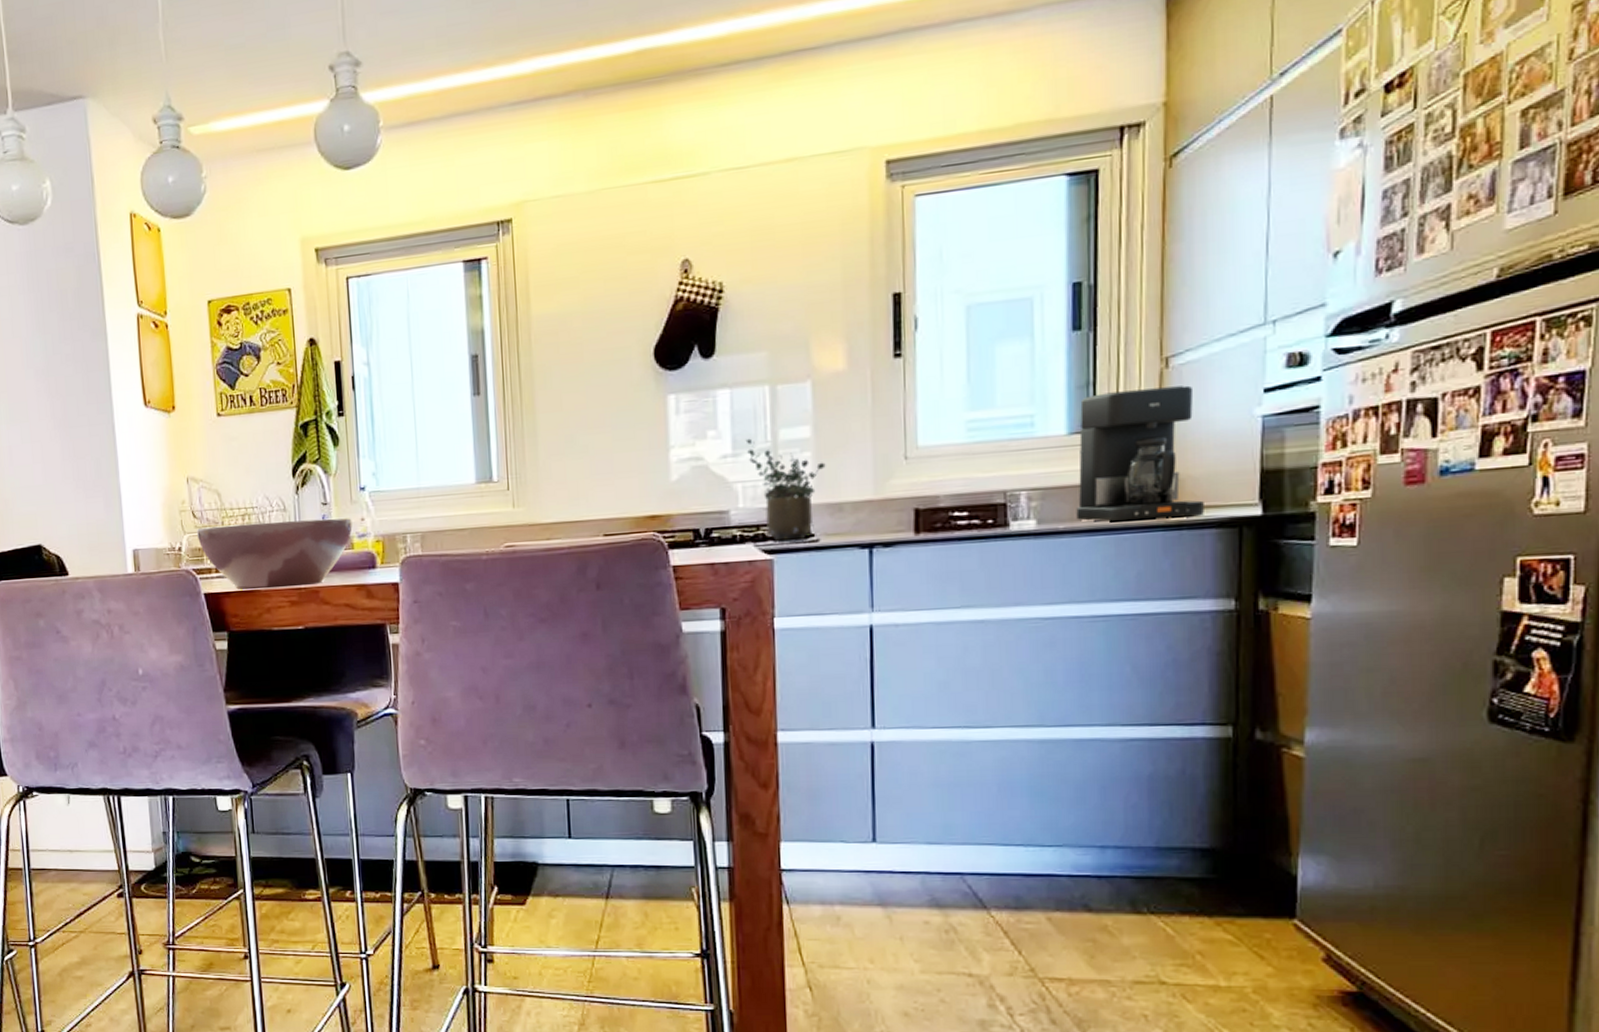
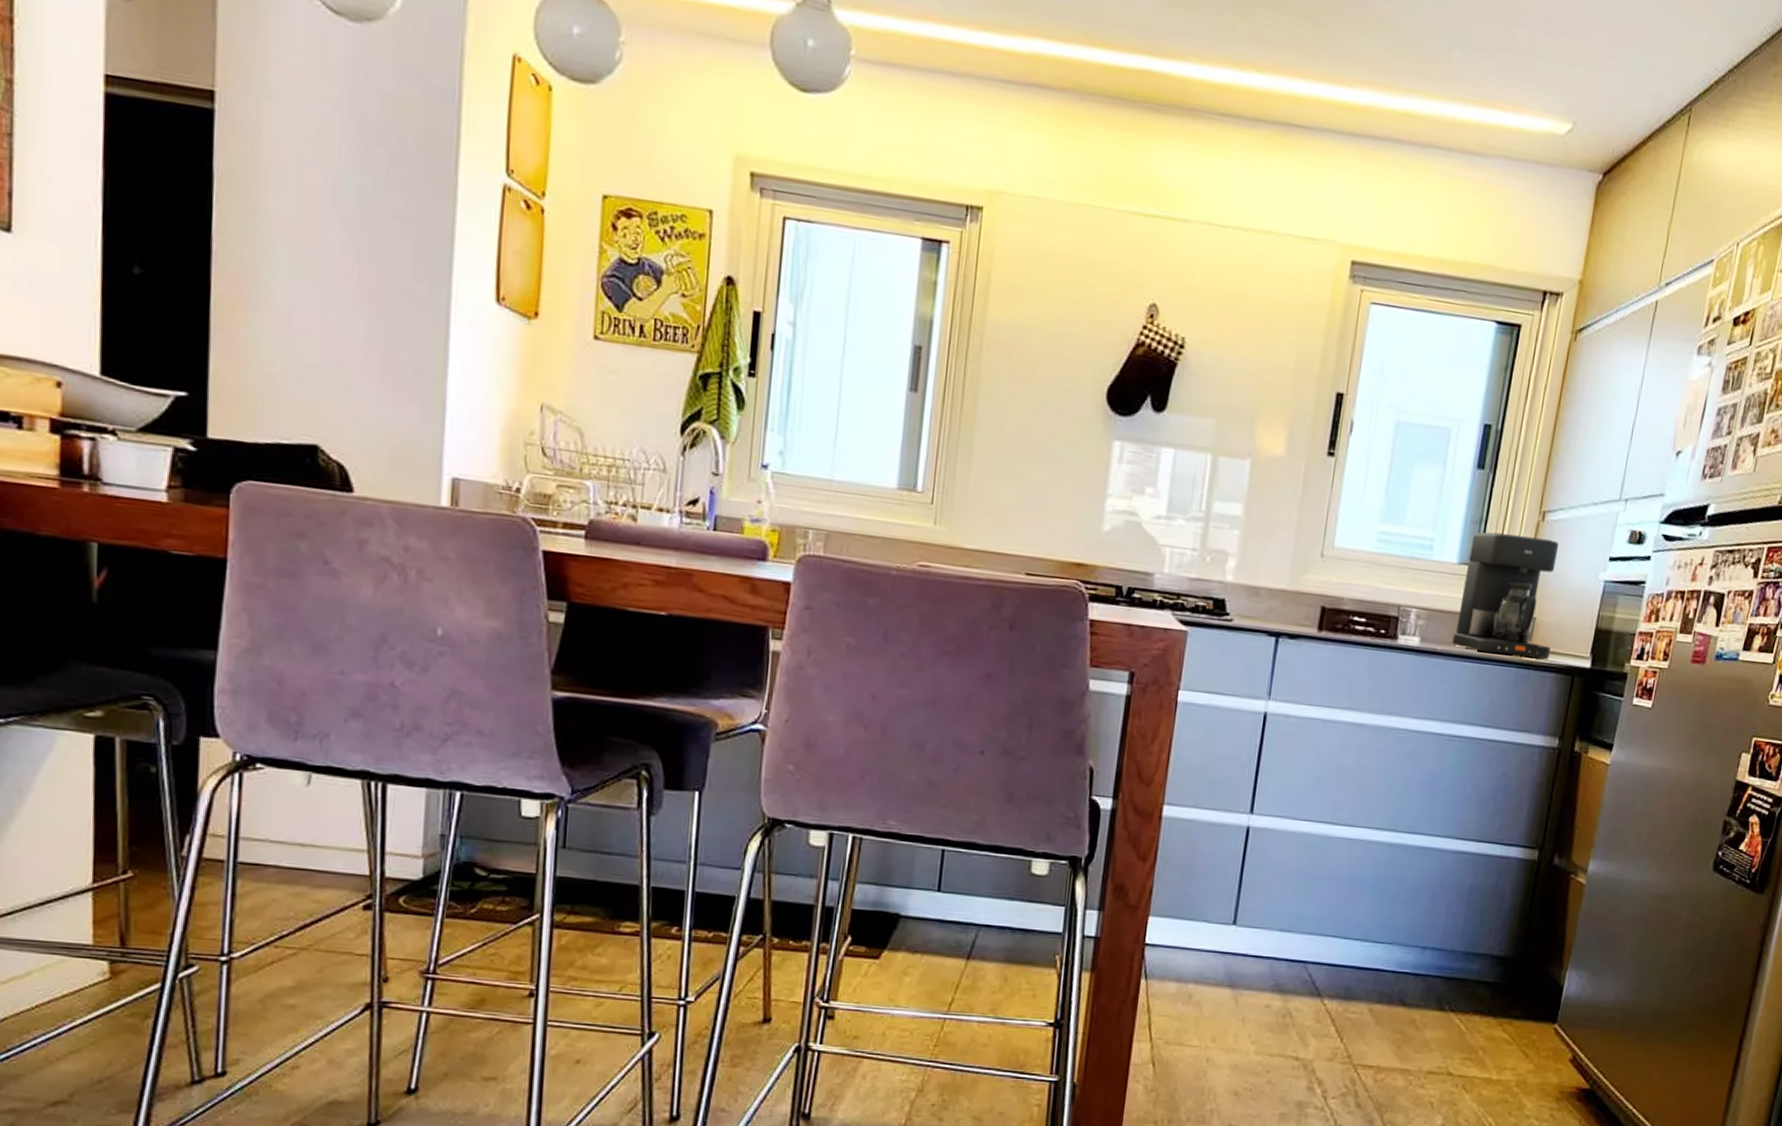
bowl: present [196,517,353,590] -> none [543,469,746,567]
potted plant: present [745,438,826,542] -> none [1181,504,1251,617]

